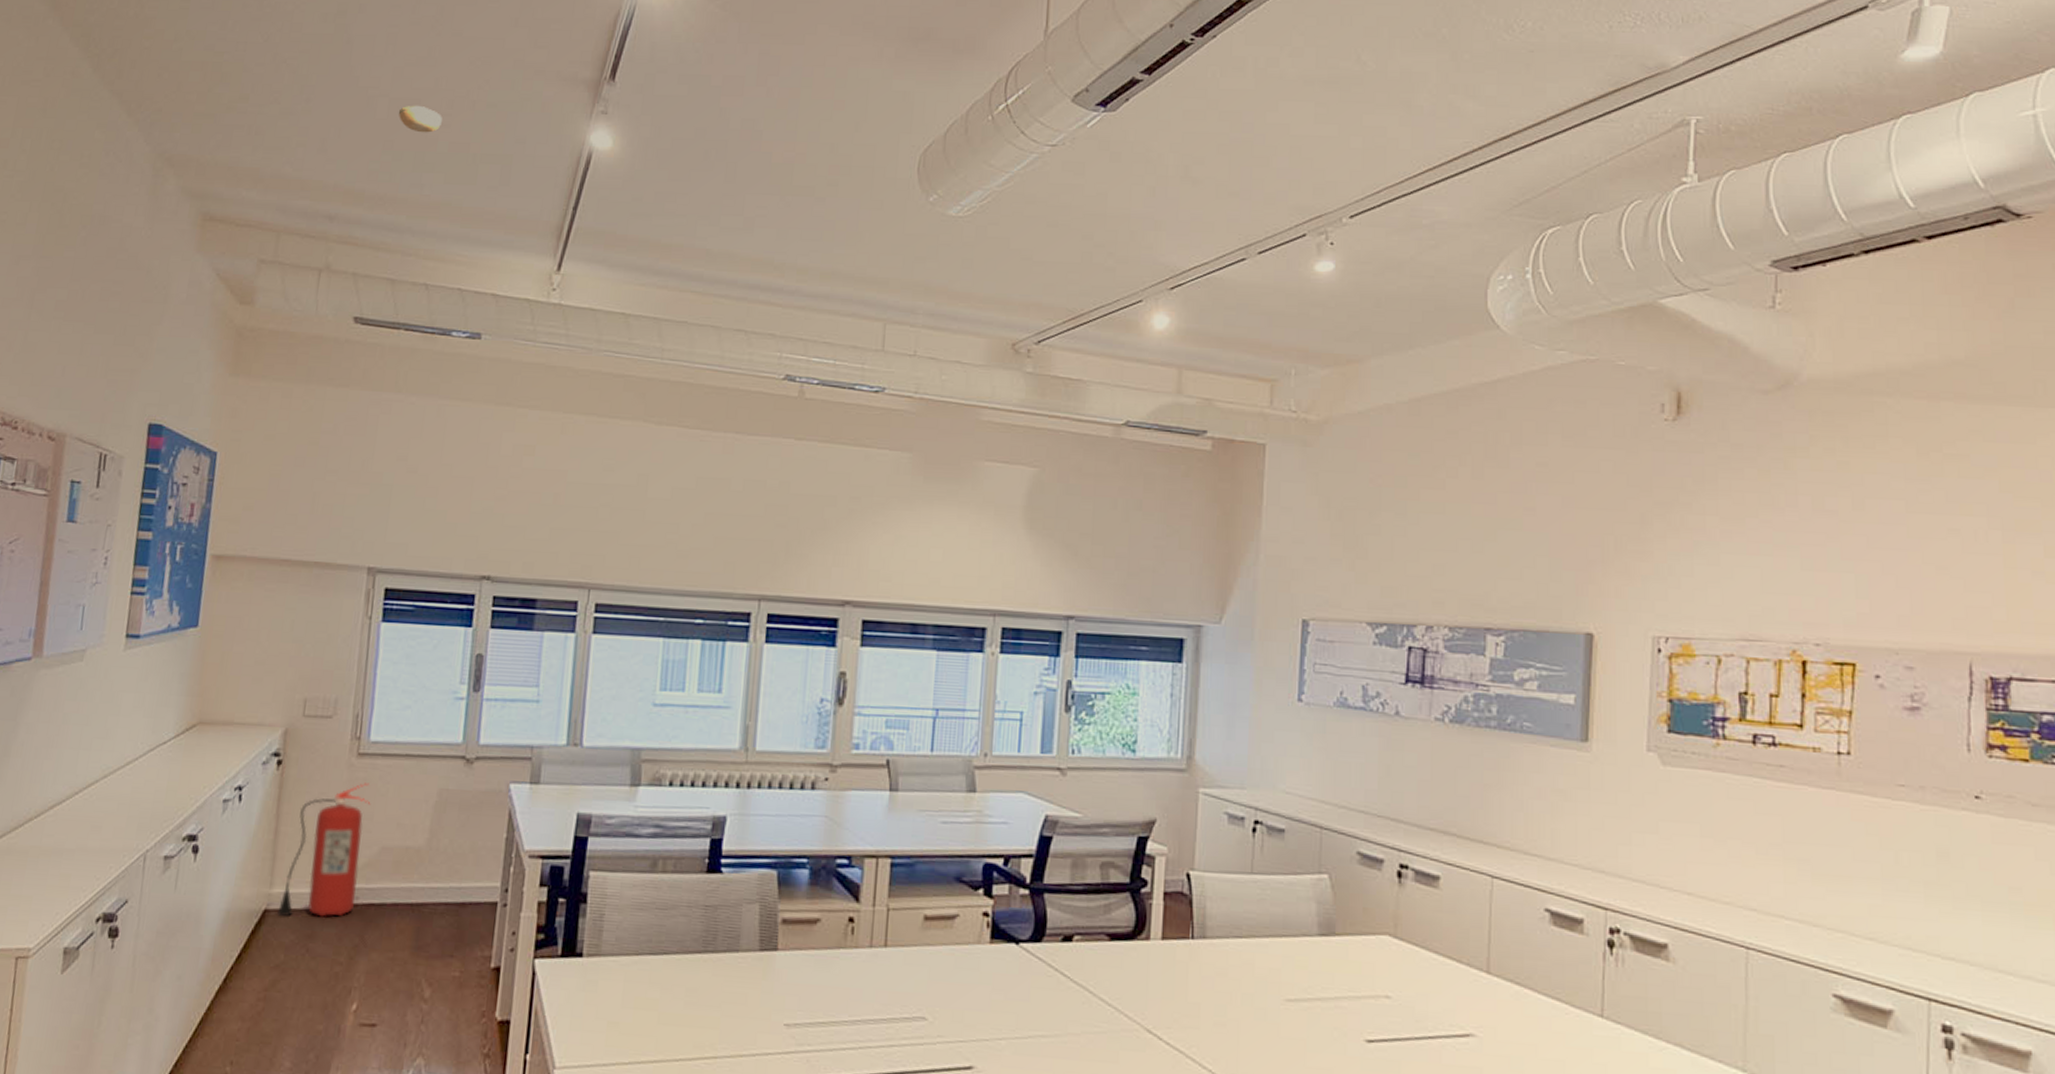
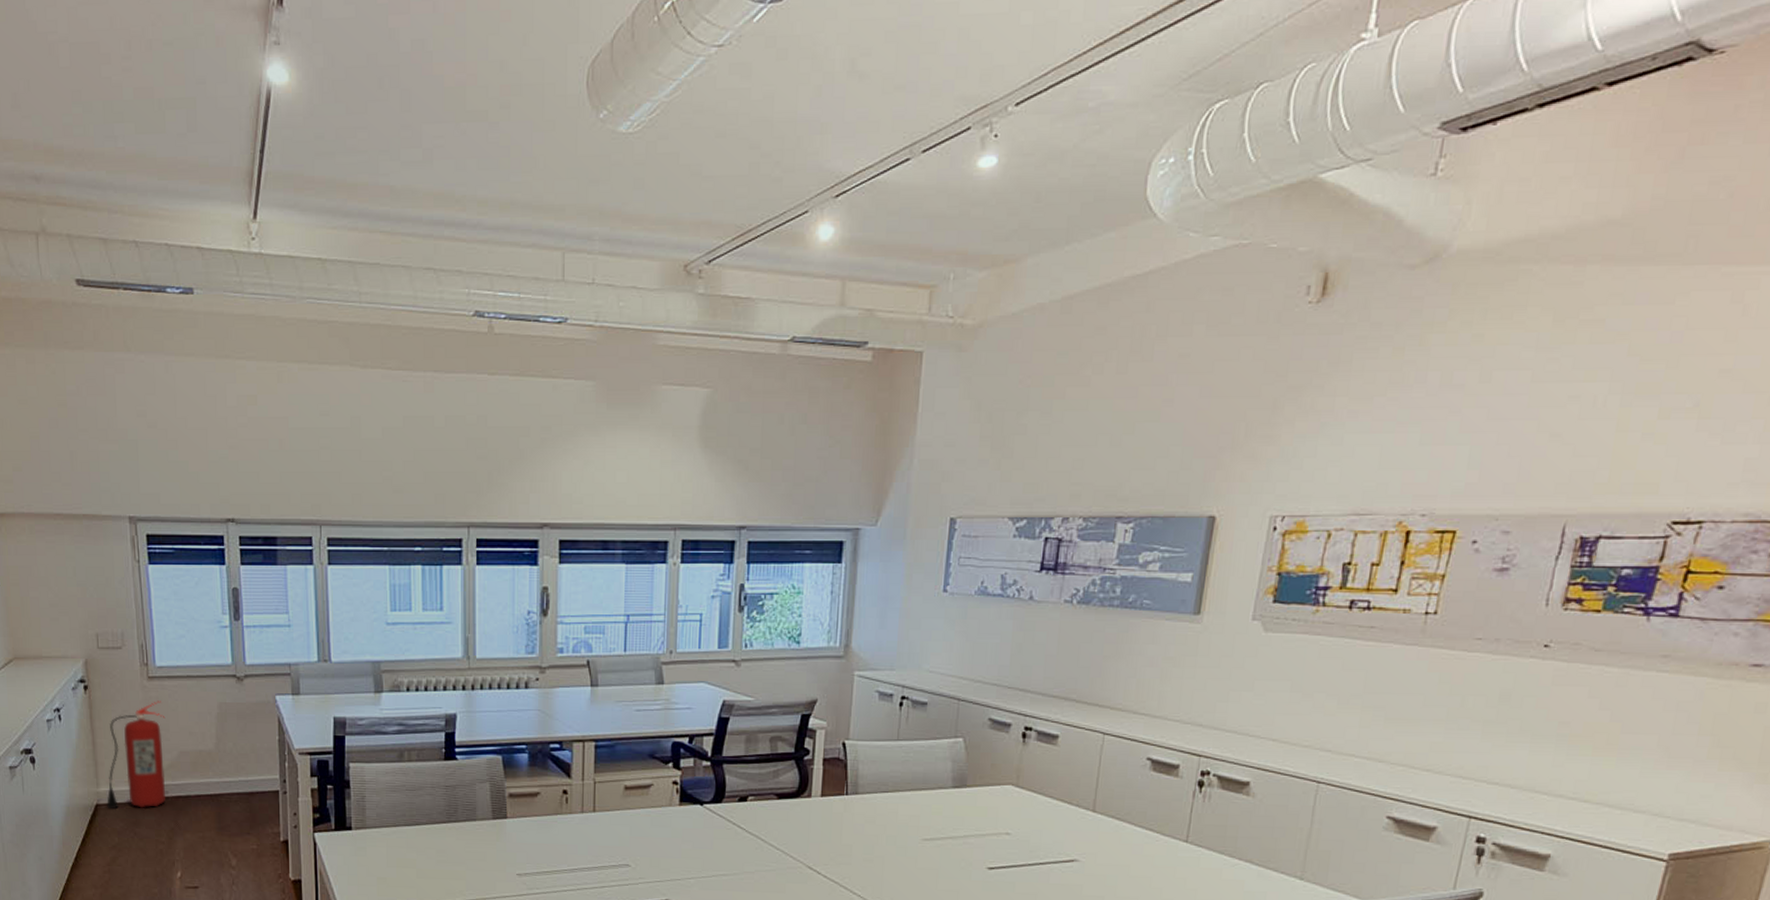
smoke detector: present [398,105,442,133] -> none [80,49,123,80]

